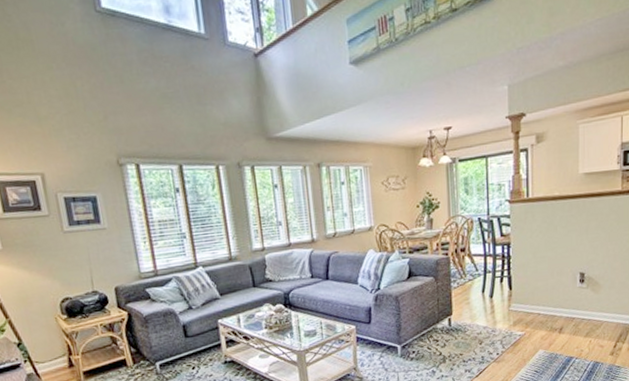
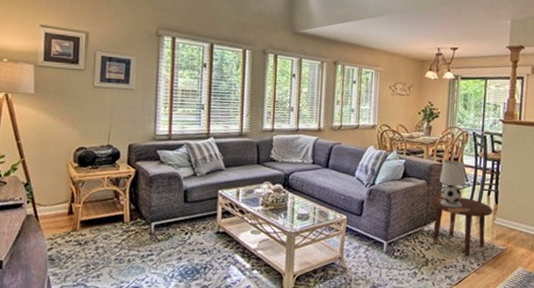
side table: none [441,288,508,348] -> present [431,196,494,257]
table lamp: none [447,251,476,301] -> present [439,160,466,208]

